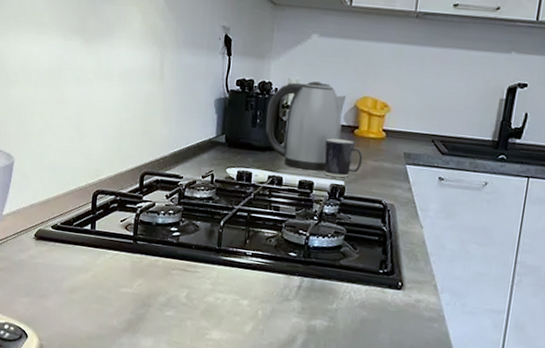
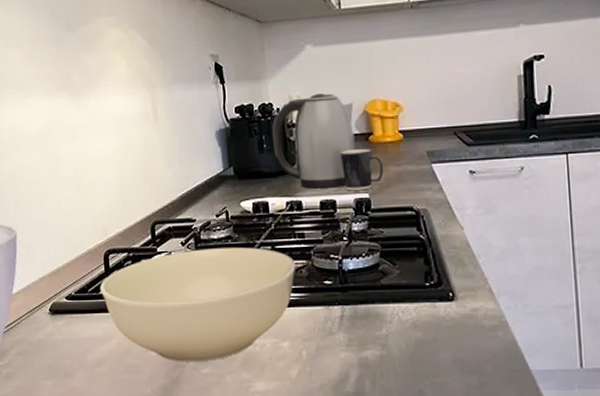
bowl: none [84,203,267,306] -> present [99,247,296,362]

